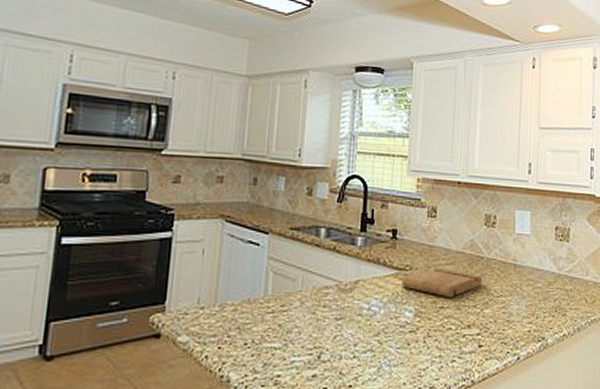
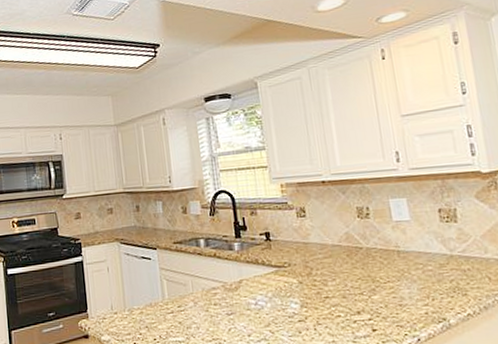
cutting board: present [402,268,482,297] -> none [283,262,365,288]

